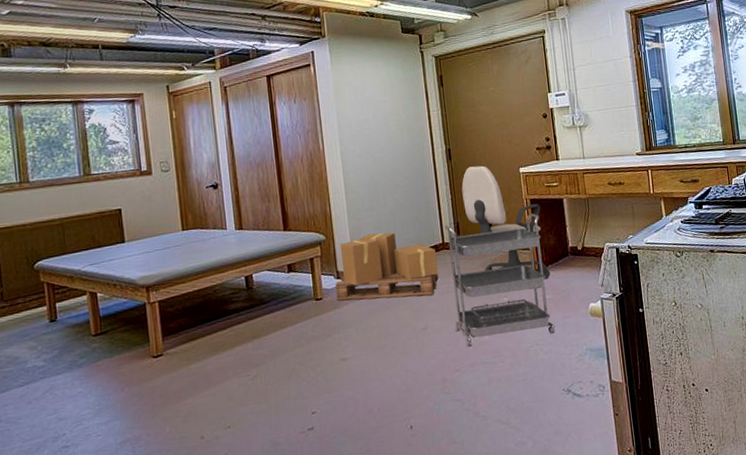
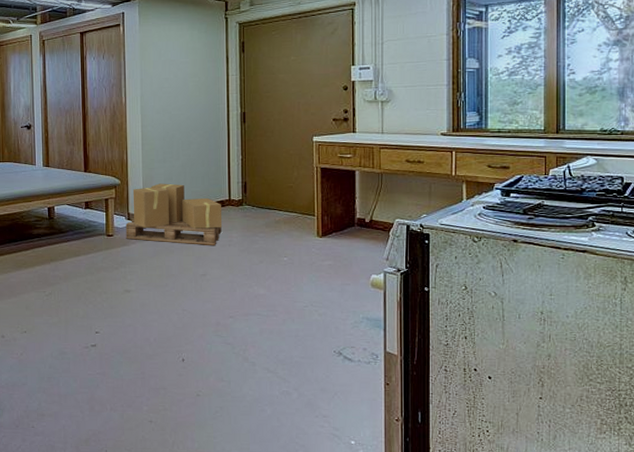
utility cart: present [444,213,555,347] -> none [232,181,333,298]
office chair: present [461,165,550,280] -> none [253,131,333,246]

